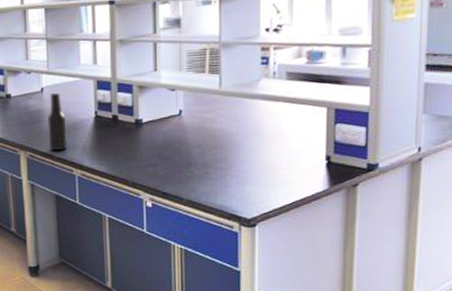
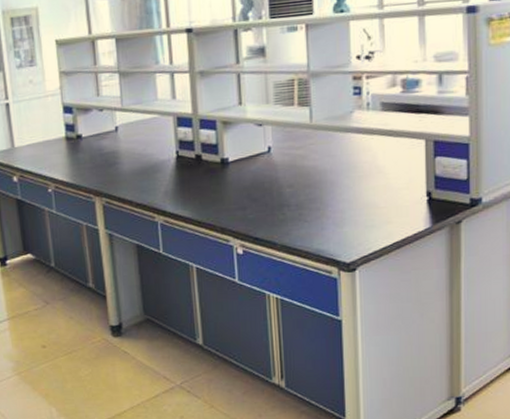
beer bottle: present [47,93,68,150] -> none [123,132,148,196]

